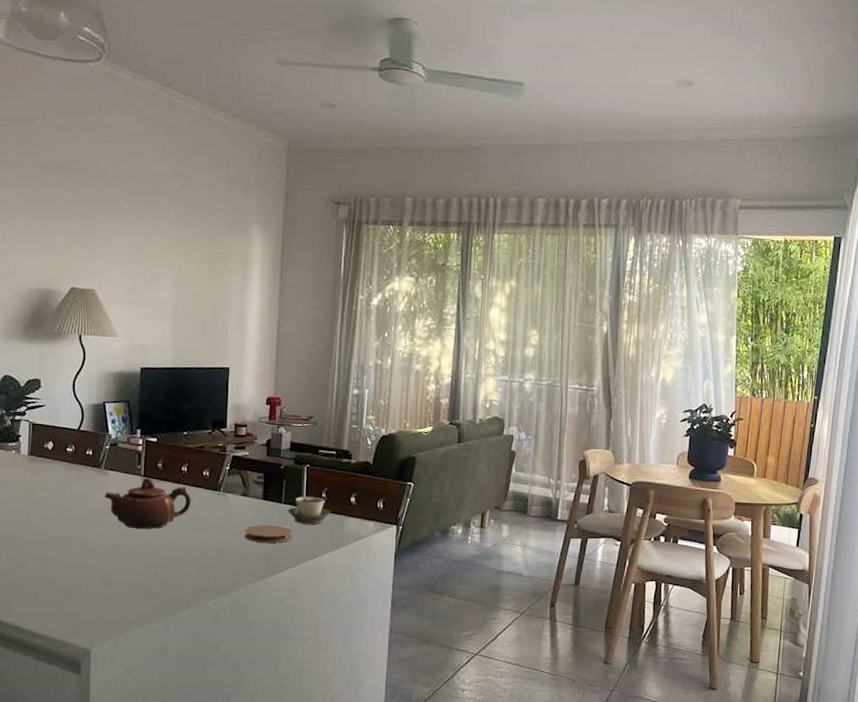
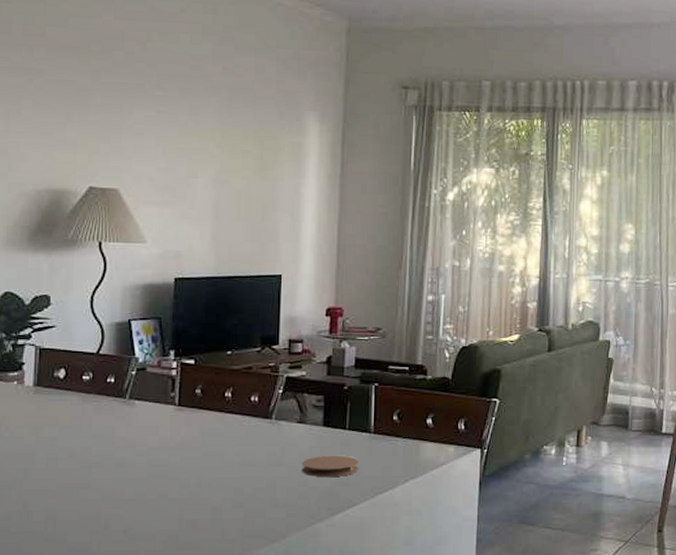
teapot: present [105,477,191,529] -> none [130,407,236,469]
cup: present [287,497,330,524] -> none [353,421,403,452]

